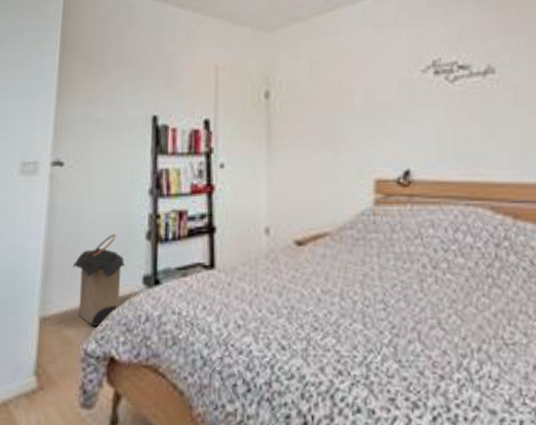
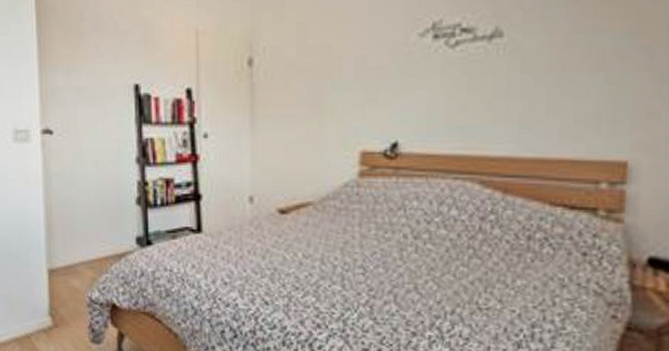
laundry hamper: present [72,233,126,326] -> none [71,198,119,279]

